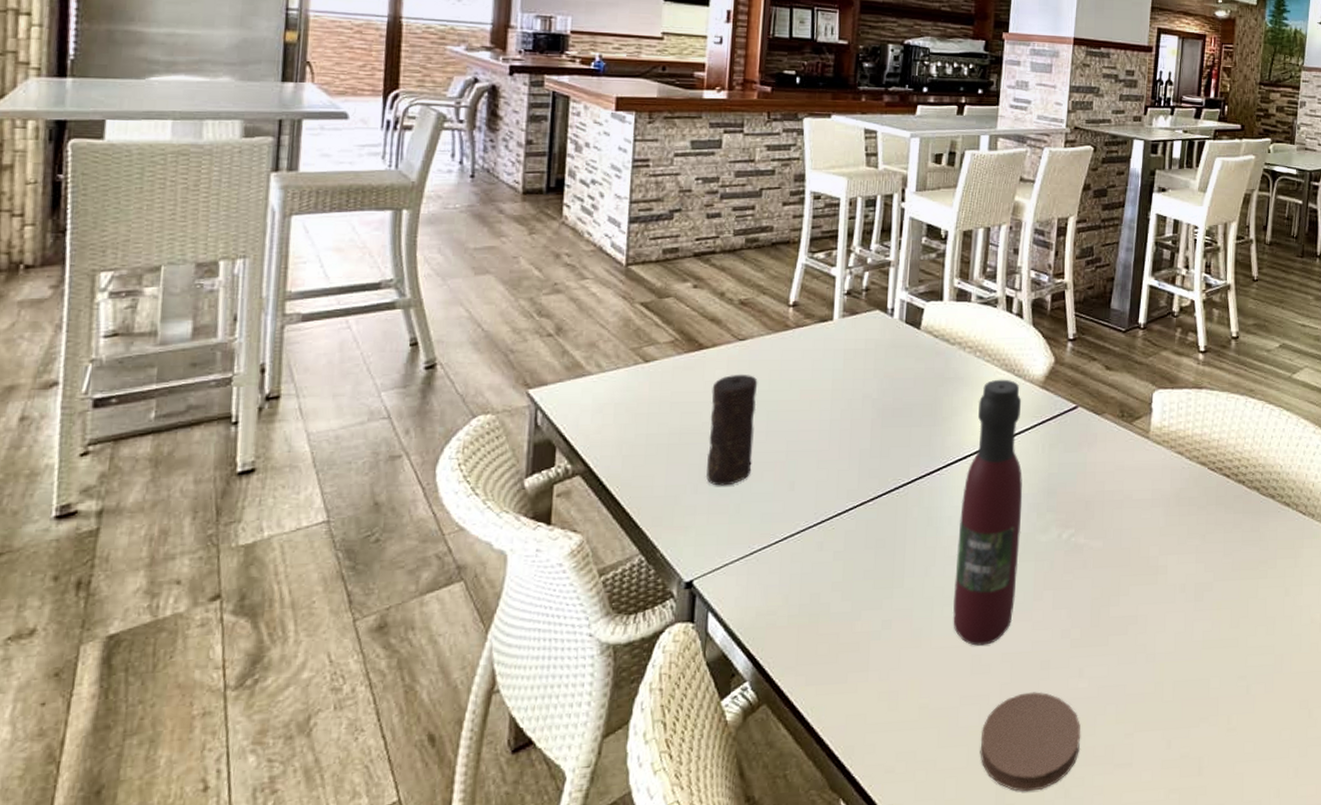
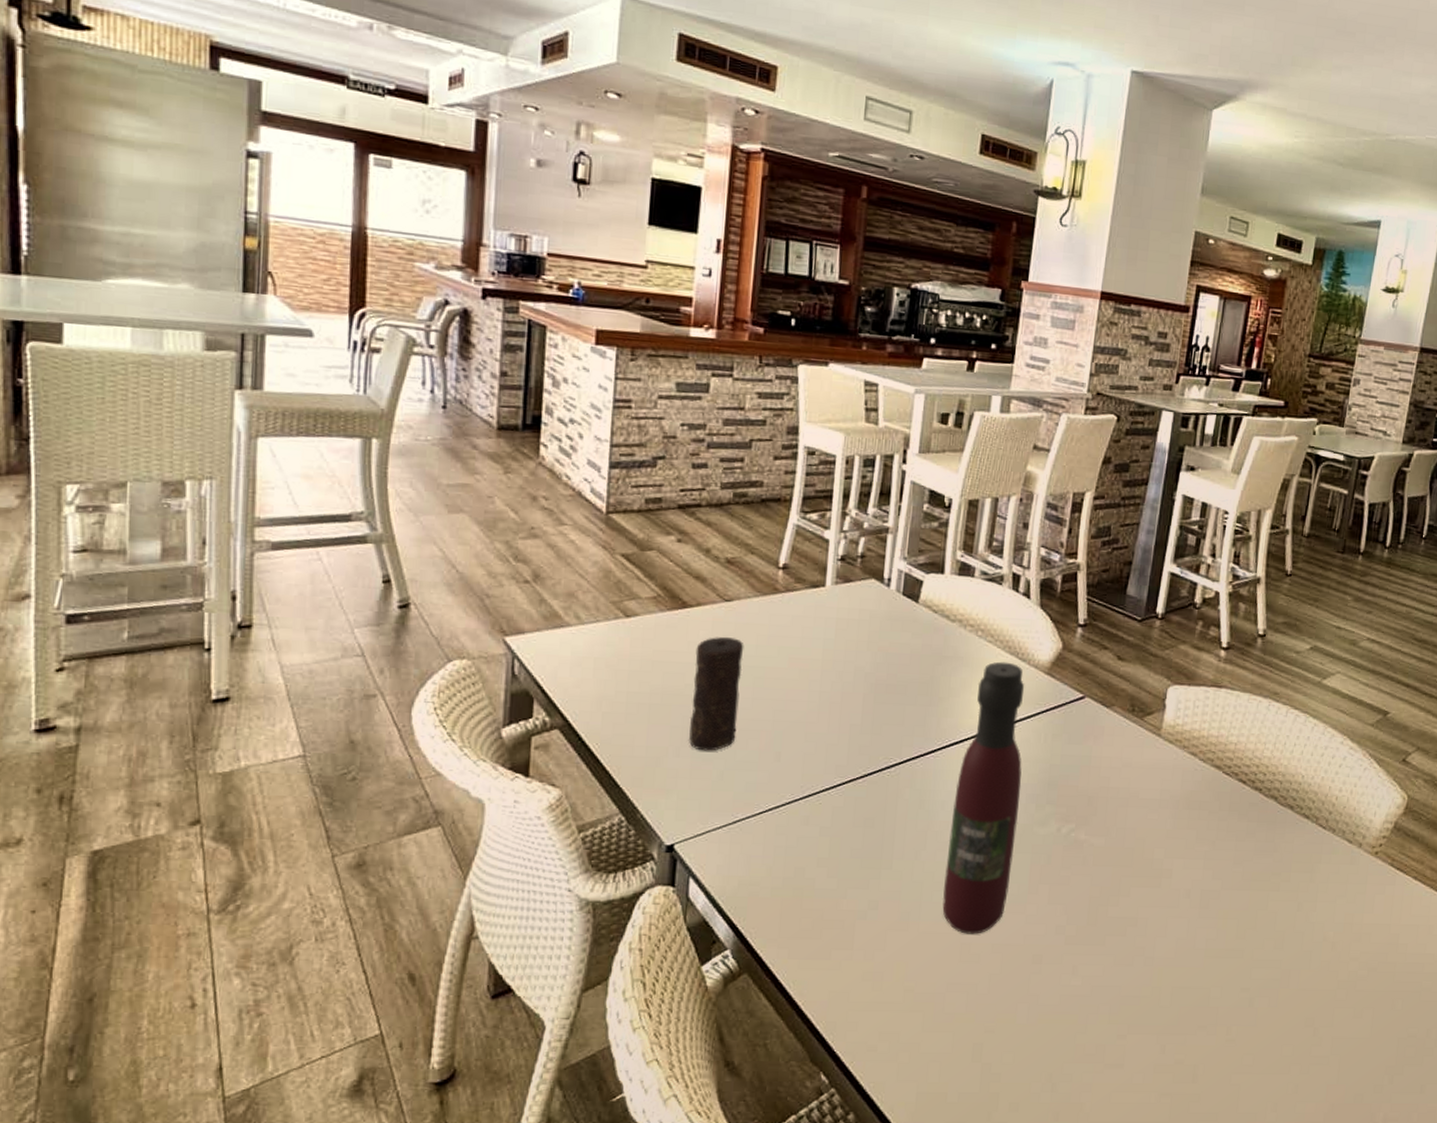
coaster: present [980,692,1081,792] -> none [965,985,1072,1083]

